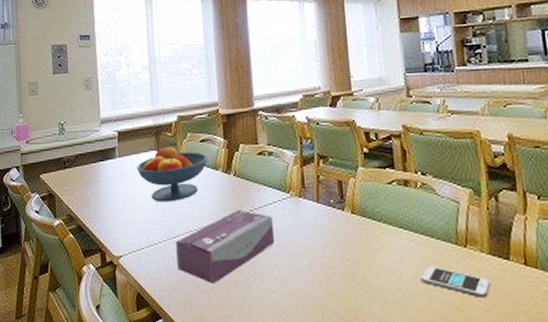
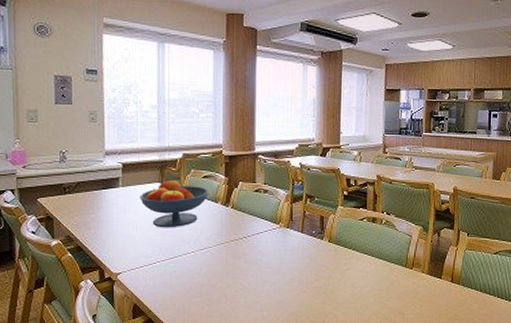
tissue box: present [176,210,274,285] -> none [174,237,262,297]
smartphone: present [421,265,491,298] -> none [376,282,426,305]

